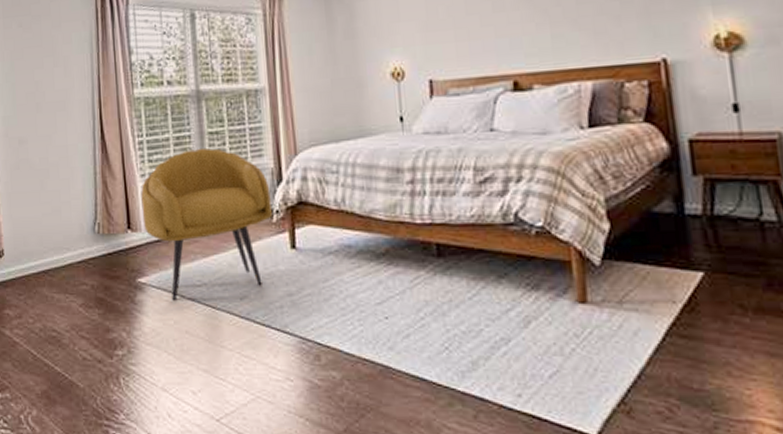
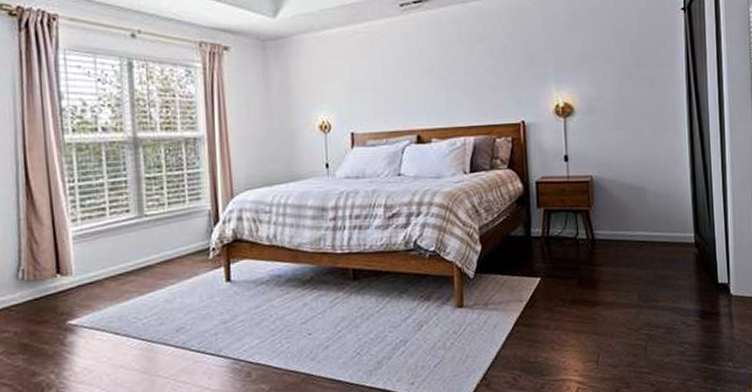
armchair: present [141,148,273,301] -> none [72,192,210,339]

